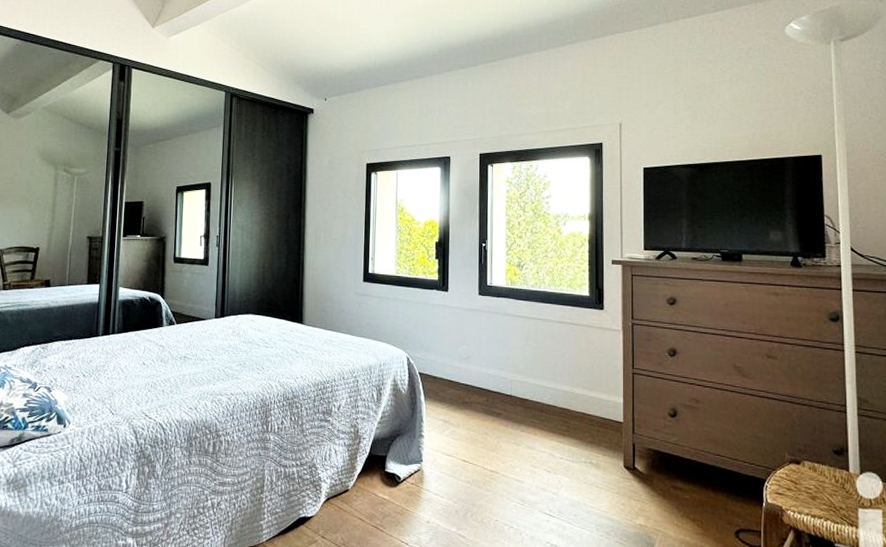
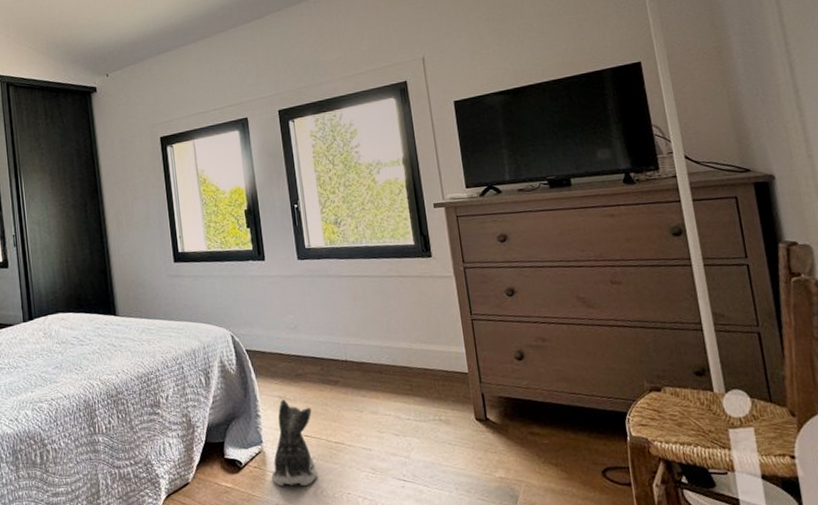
plush toy: none [426,423,472,508] -> present [271,399,318,487]

